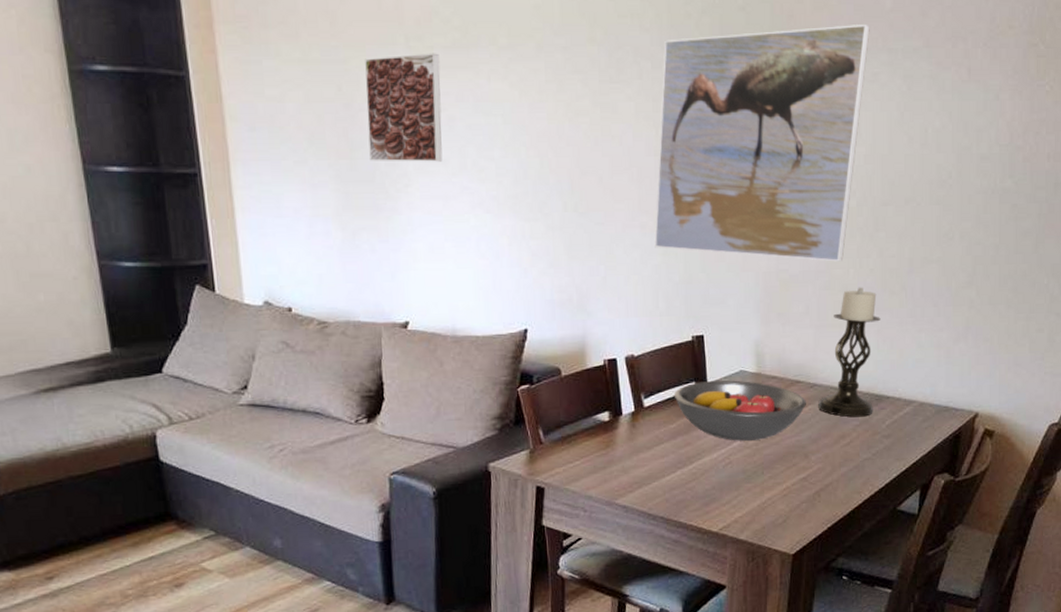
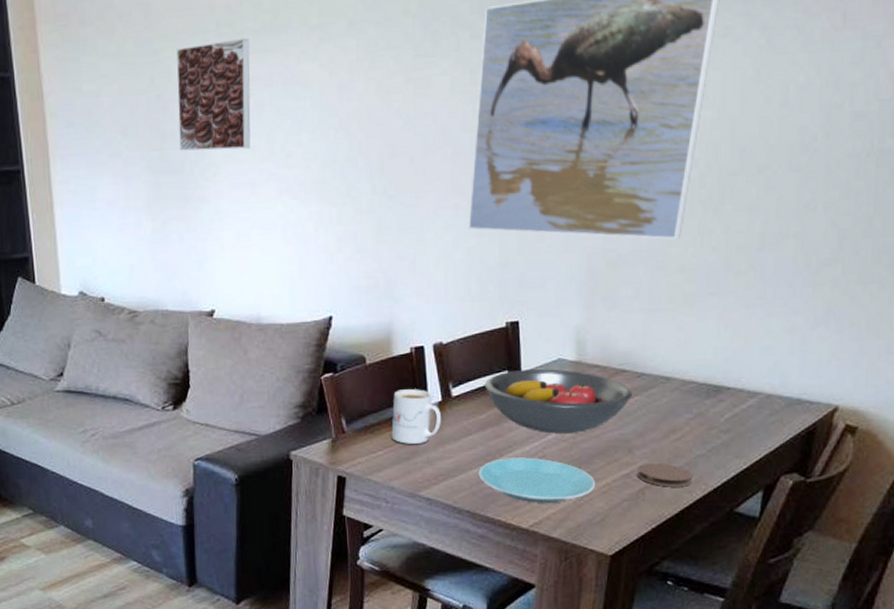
mug: none [587,400,634,454] -> present [391,389,441,445]
plate: none [670,464,778,508] -> present [478,457,596,504]
coaster: none [813,466,861,489] -> present [638,462,693,487]
candle holder: present [818,287,881,417] -> none [646,266,723,410]

